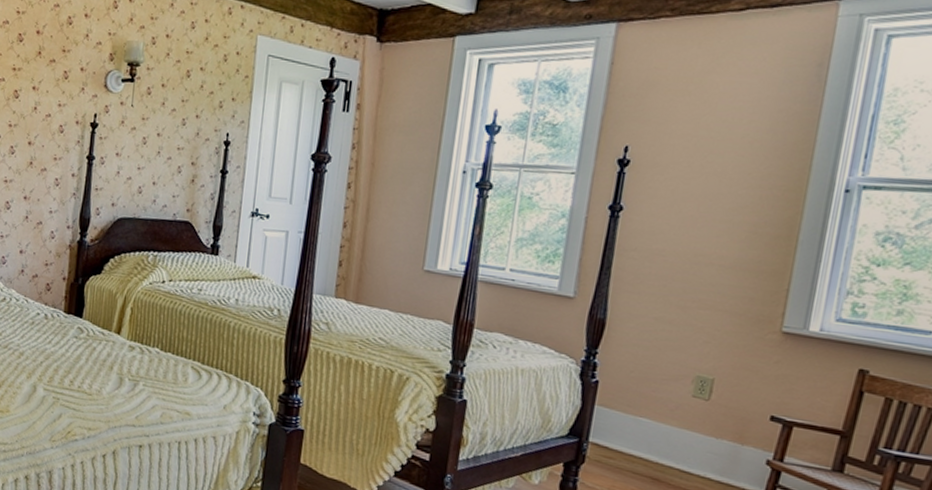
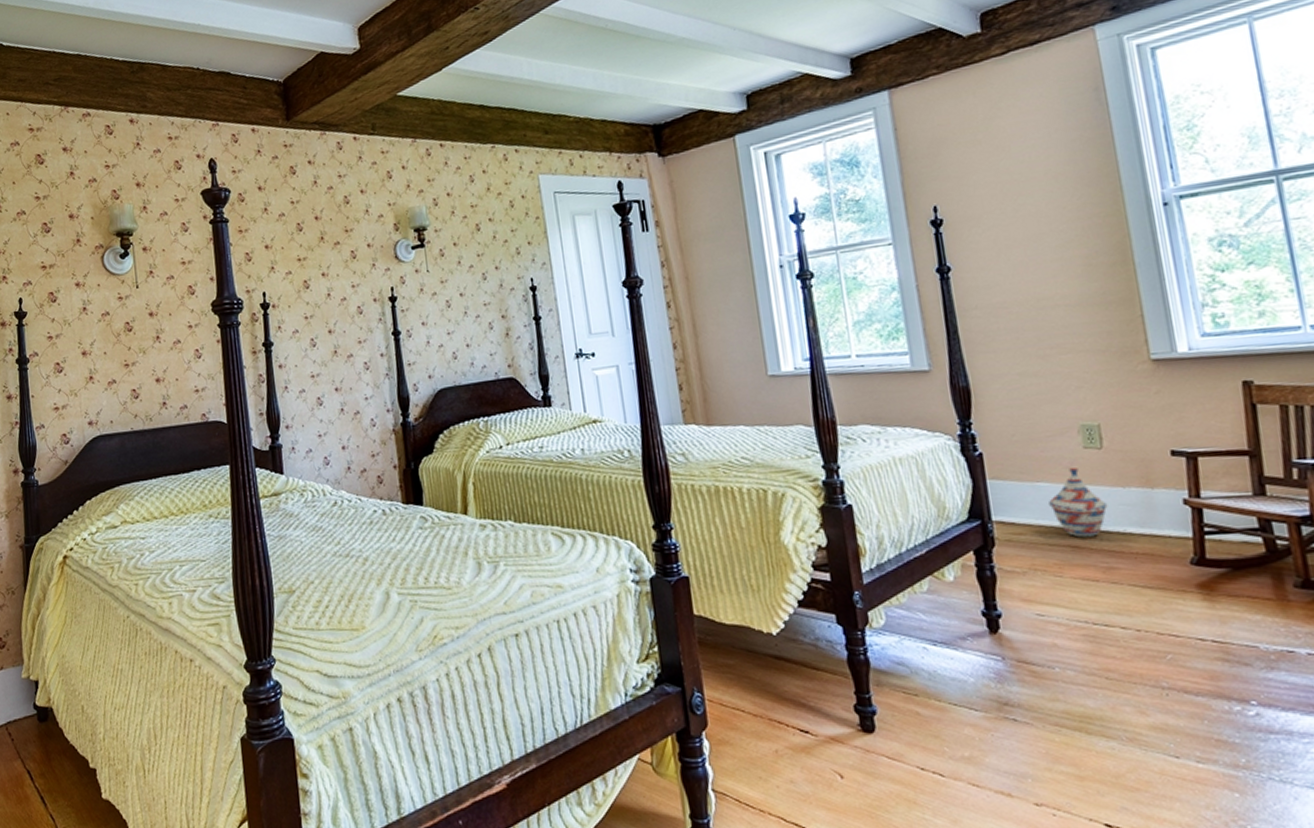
woven basket: none [643,410,697,475] -> present [1047,467,1108,538]

